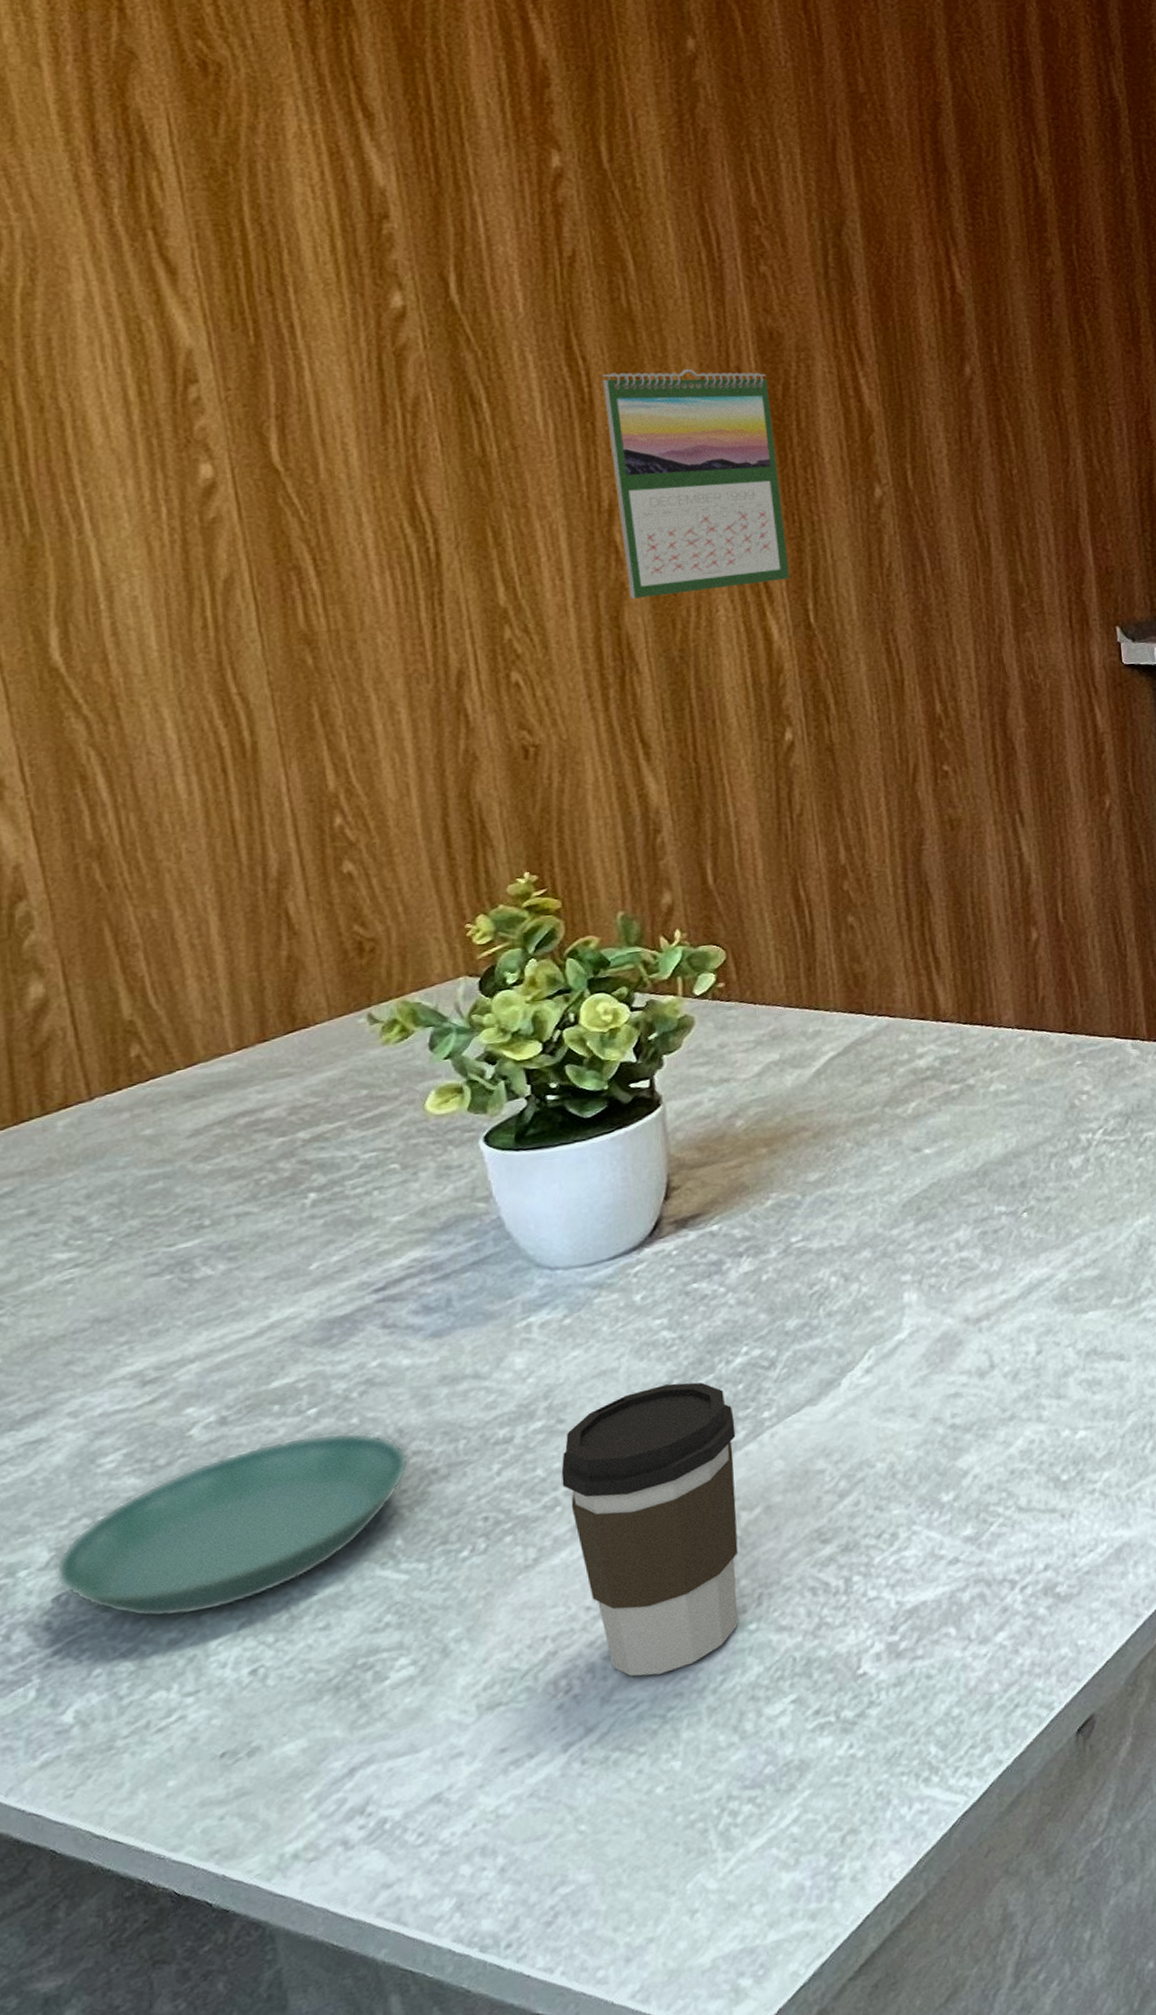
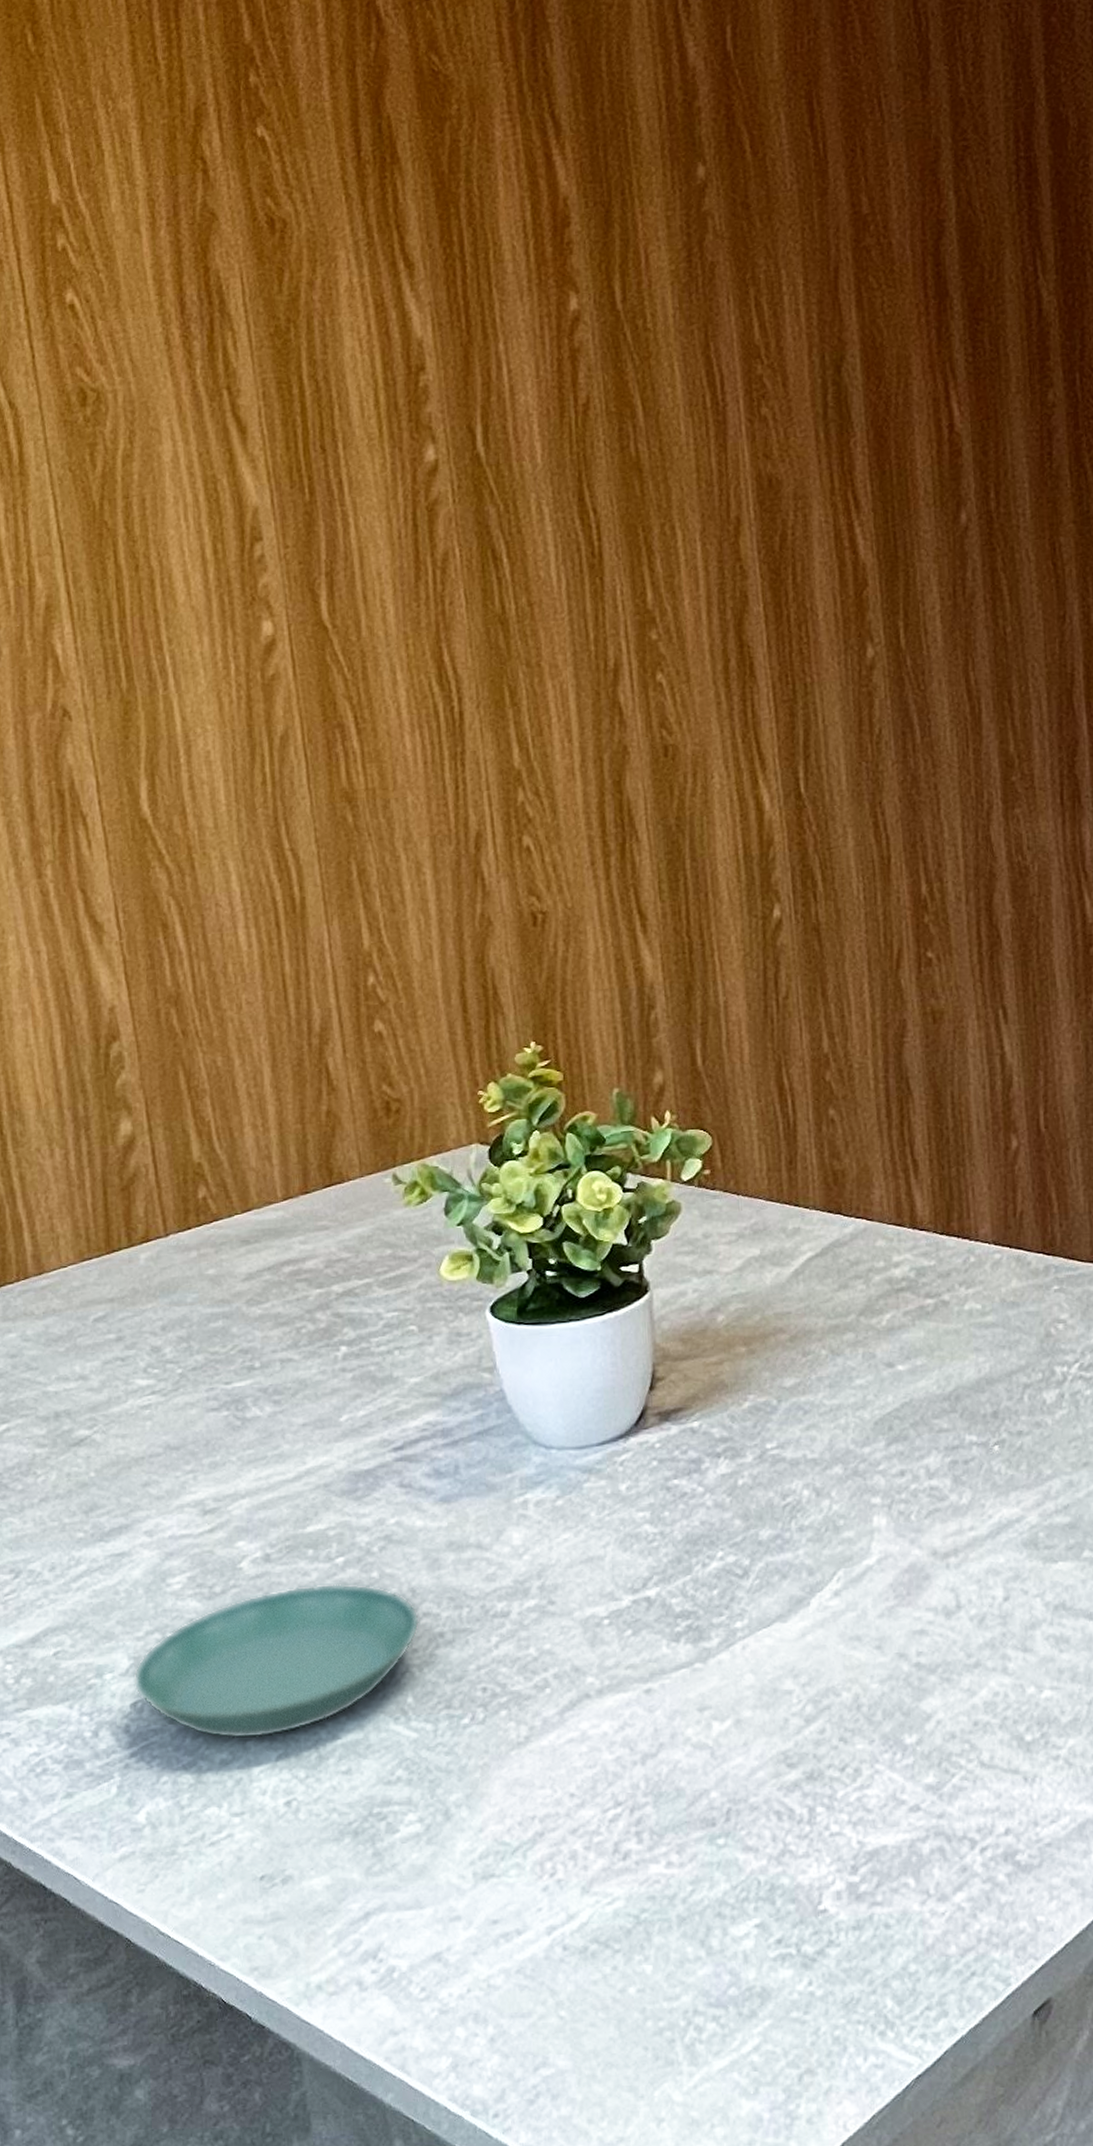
coffee cup: present [561,1382,739,1677] -> none [551,1579,710,1874]
calendar: present [602,368,790,599] -> none [611,519,782,763]

